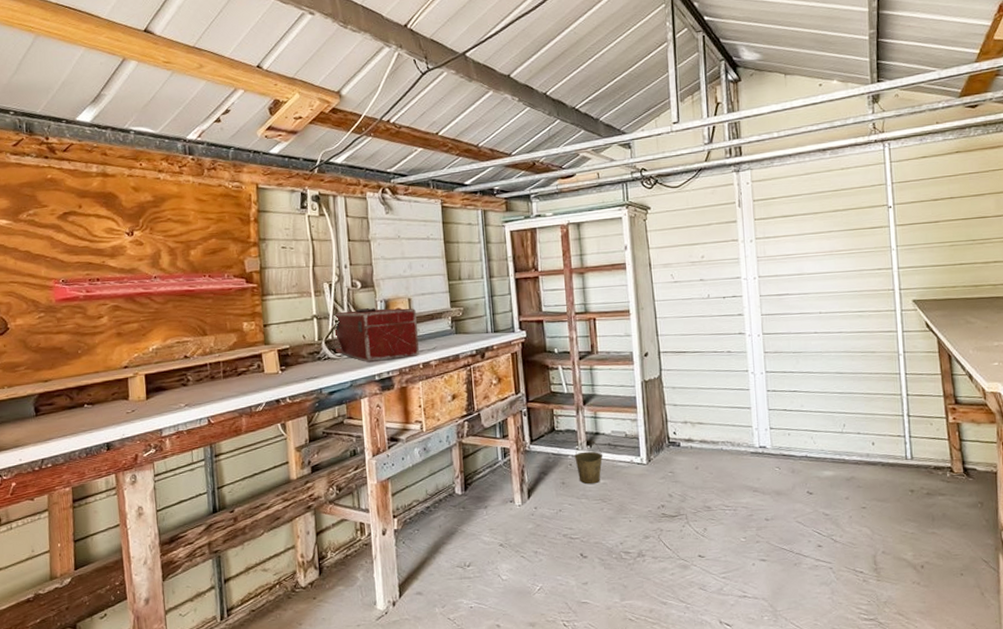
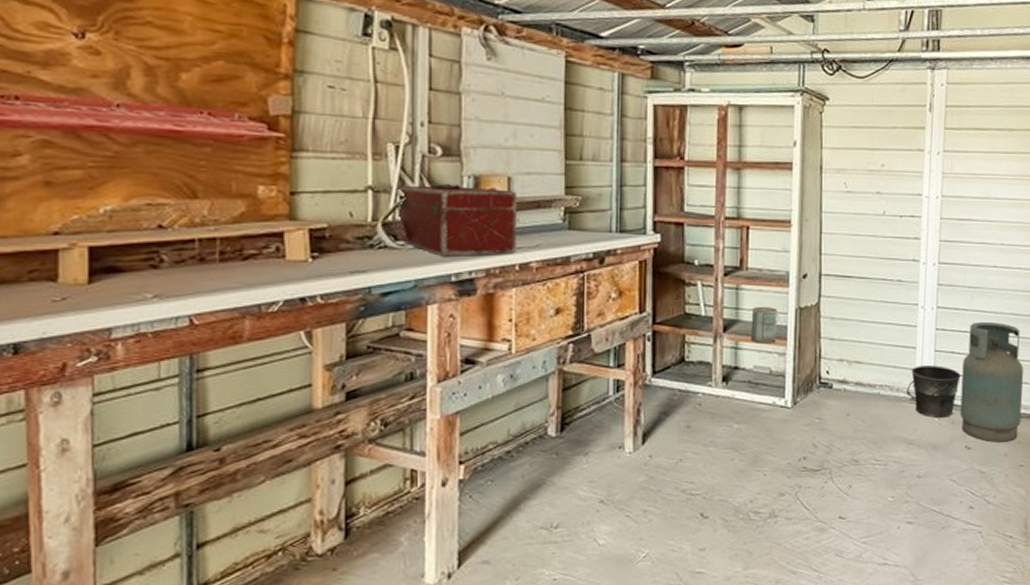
bucket: present [574,439,603,485] -> none [706,374,741,430]
paint can: none [605,381,629,413] -> present [750,306,780,344]
bucket: none [746,422,795,468] -> present [906,365,961,418]
gas cylinder: none [795,381,859,488] -> present [960,321,1024,442]

